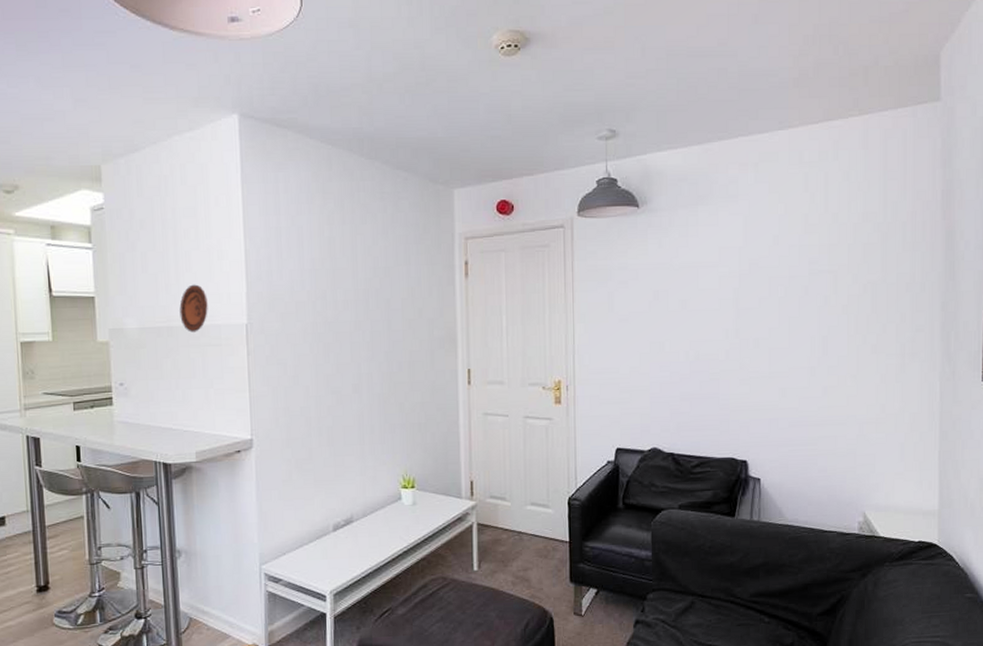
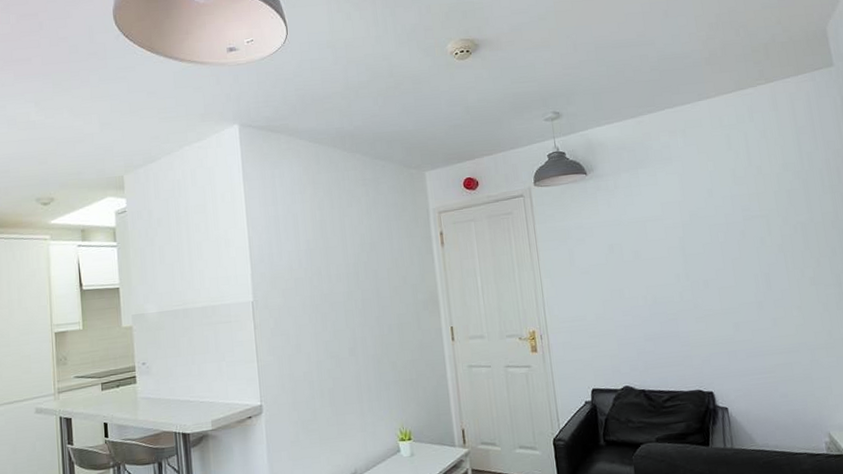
decorative plate: present [179,284,208,332] -> none [193,270,219,313]

